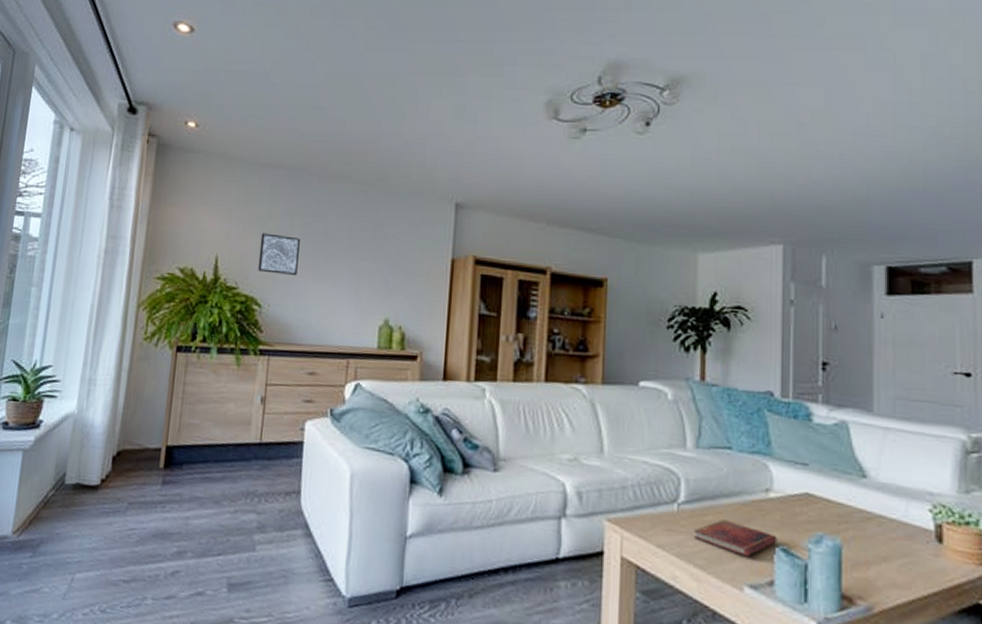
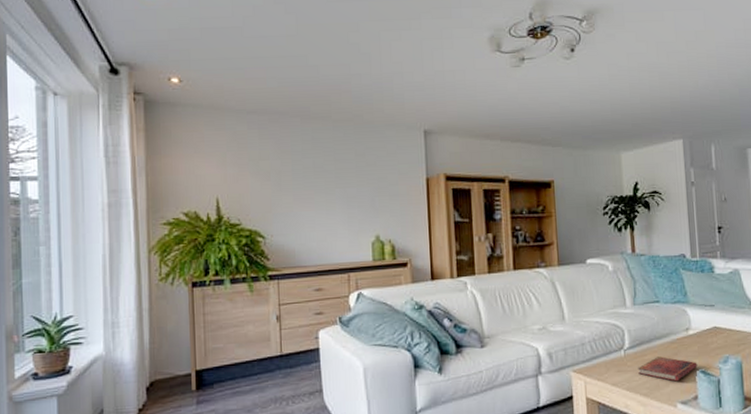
wall art: present [257,233,300,275] -> none [256,172,293,208]

